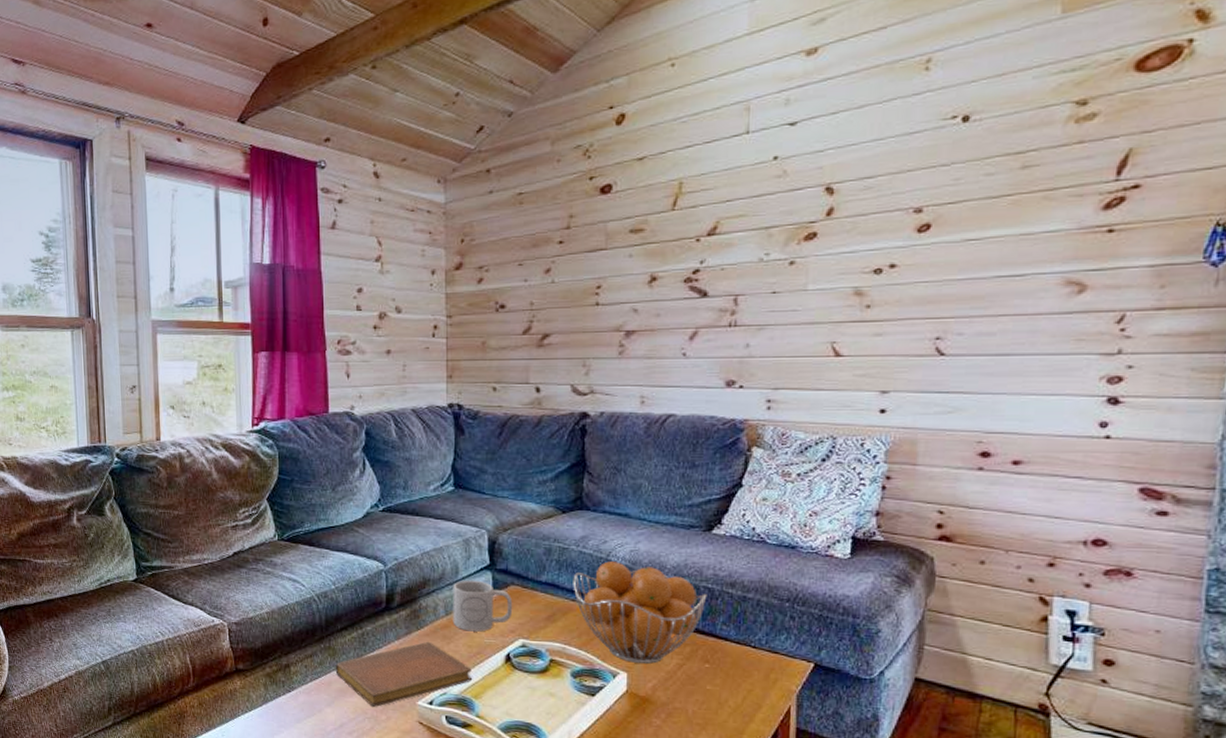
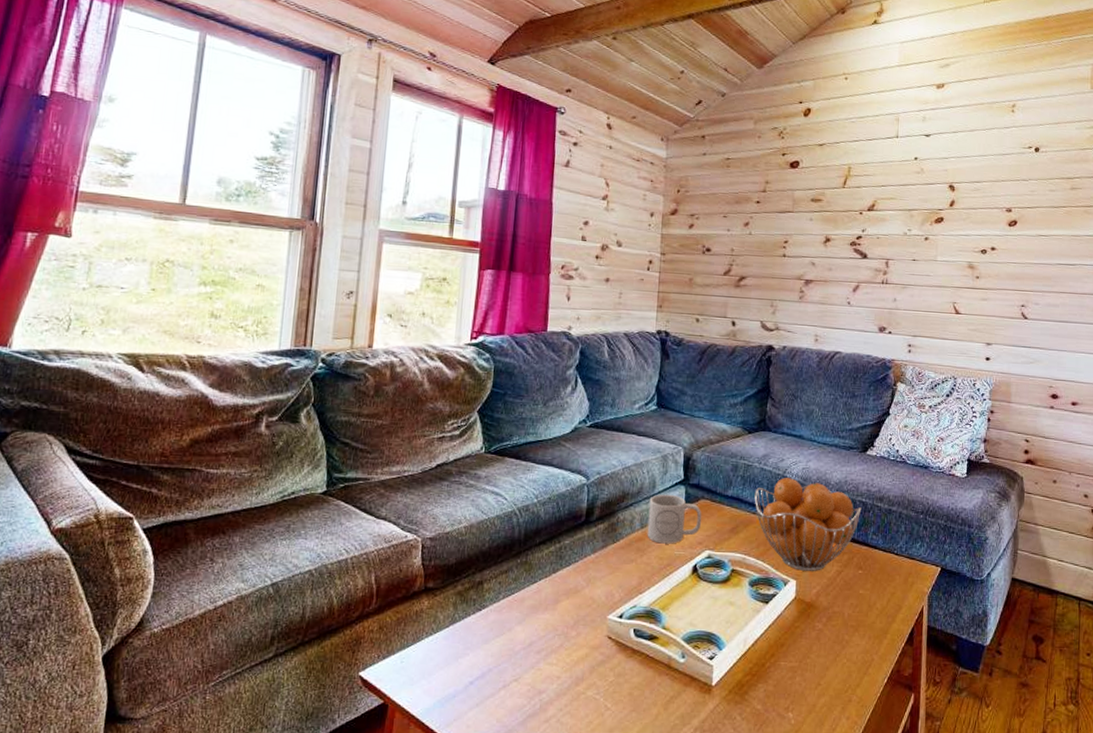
notebook: present [335,641,473,707] -> none [529,554,662,623]

